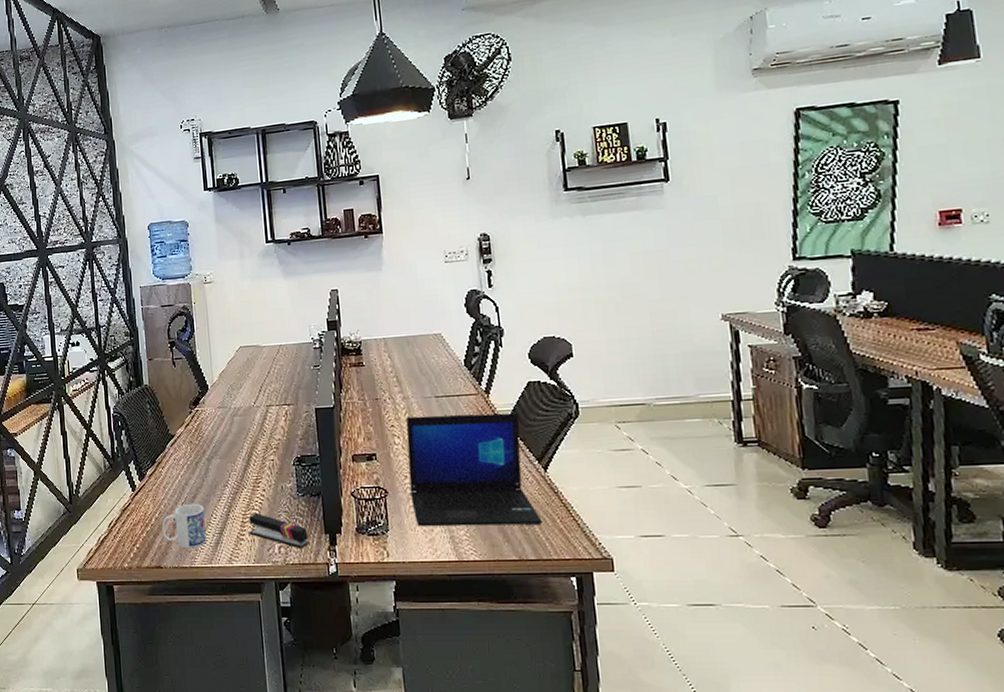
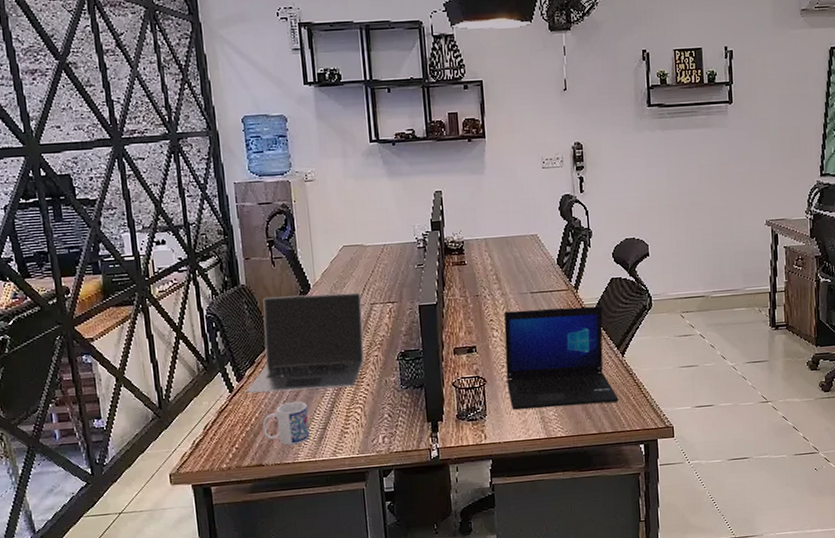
laptop: none [147,394,260,493] -> present [246,292,364,393]
stapler: present [249,512,309,549] -> none [353,406,412,438]

